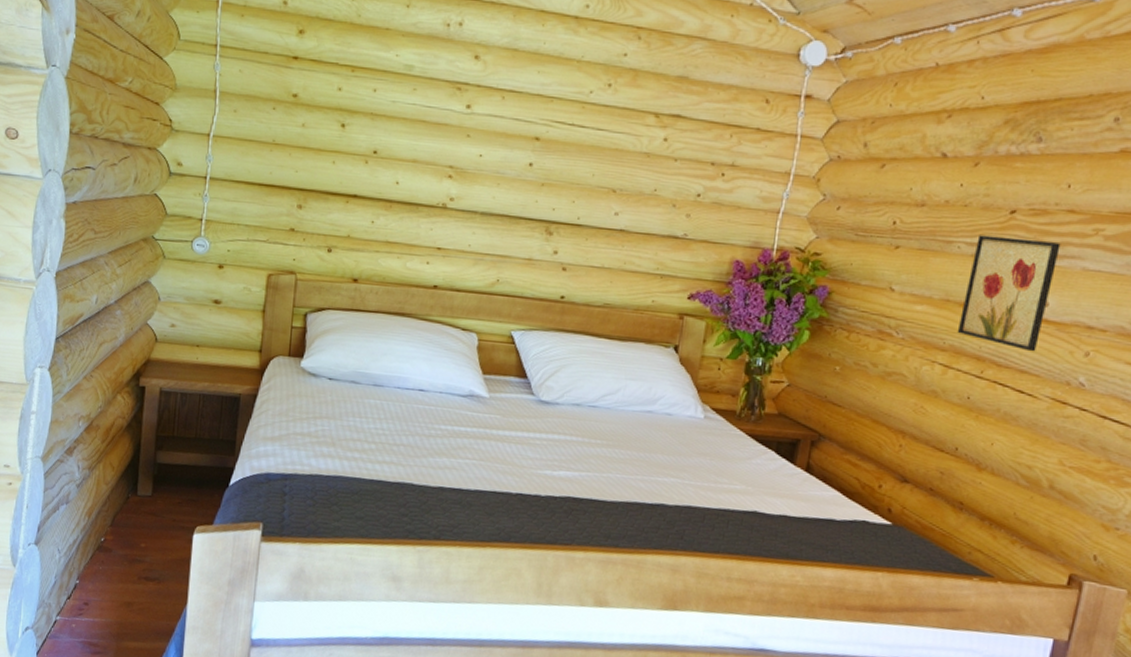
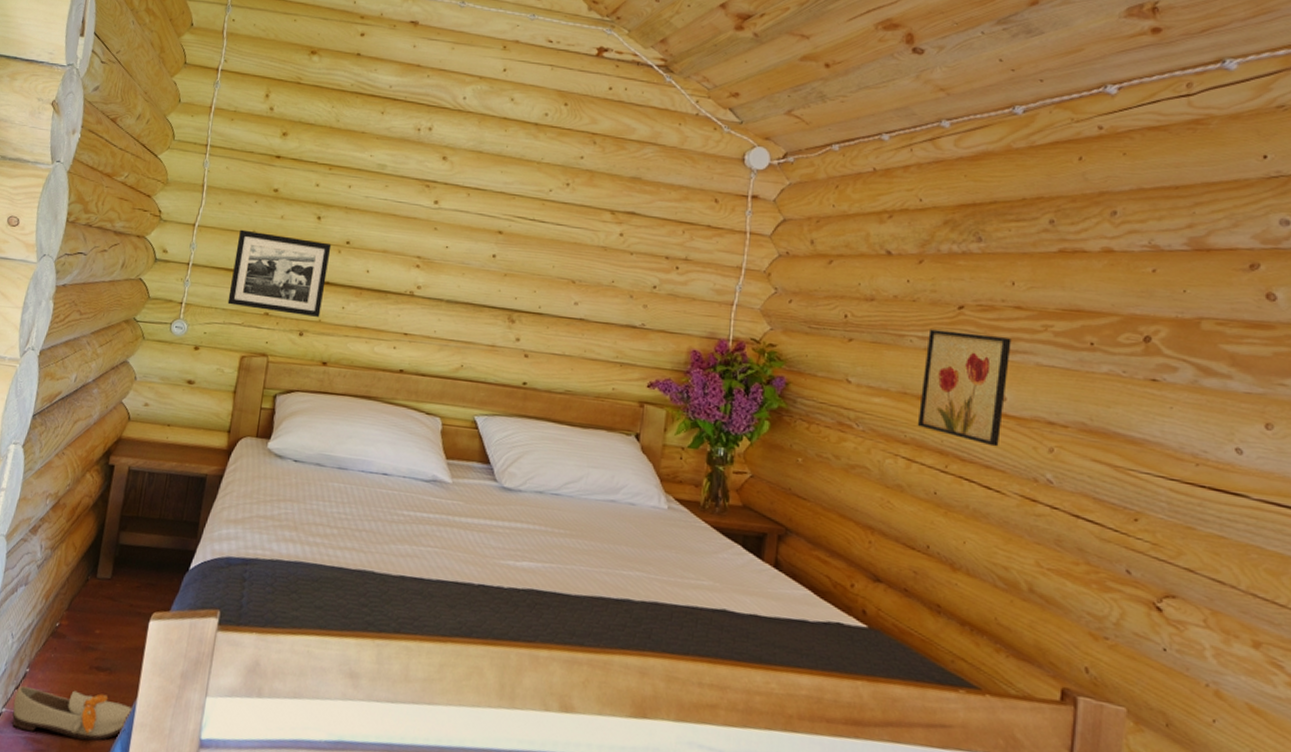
shoe: none [66,595,184,643] -> present [12,685,133,741]
picture frame: none [250,139,358,232] -> present [227,229,332,317]

